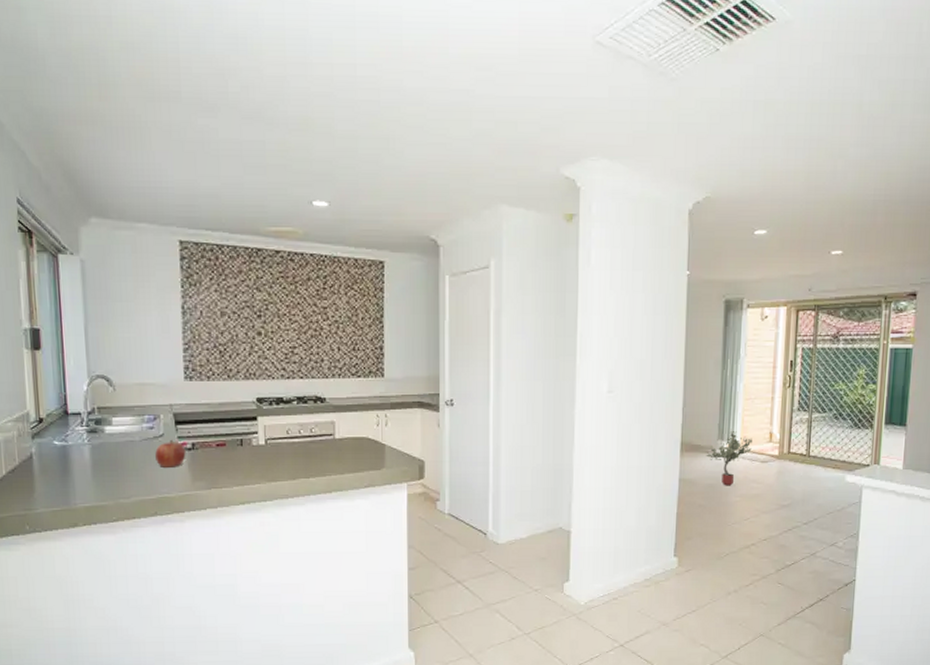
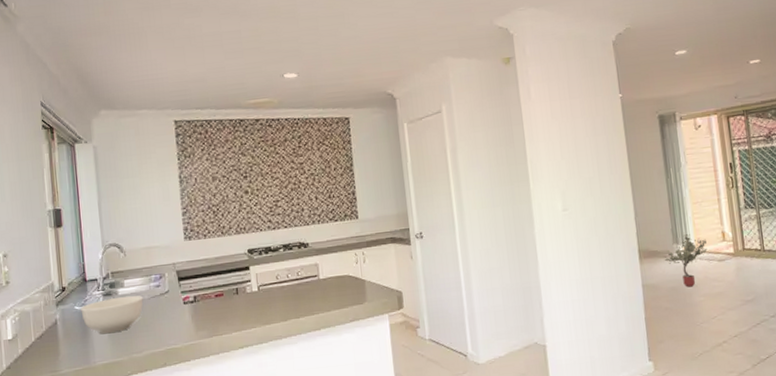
bowl: none [60,435,134,475] -> present [80,295,143,335]
fruit: present [155,439,186,467] -> none [162,294,189,321]

